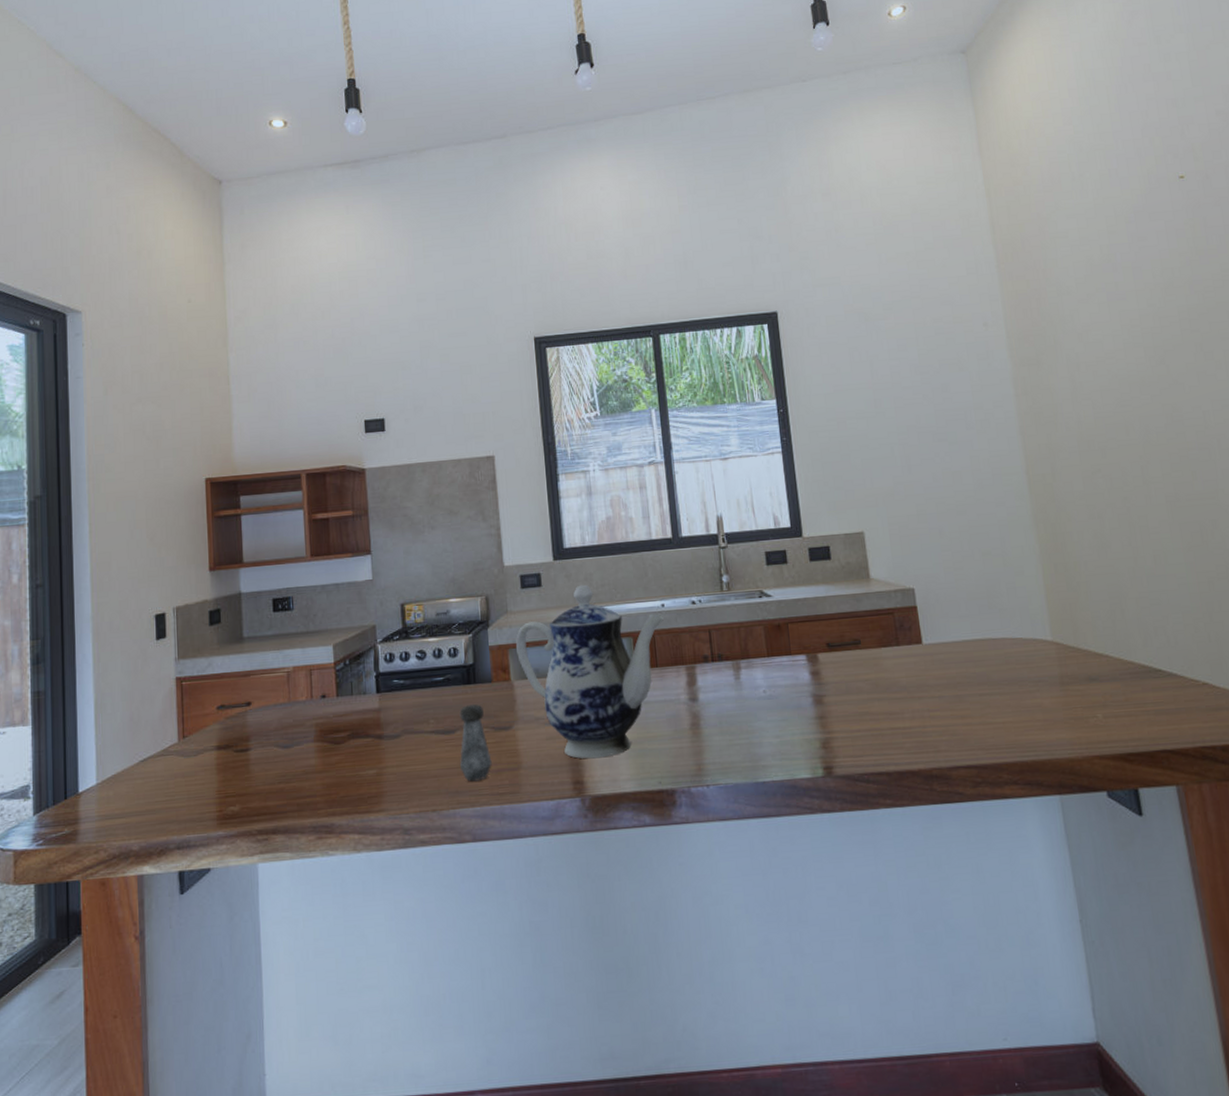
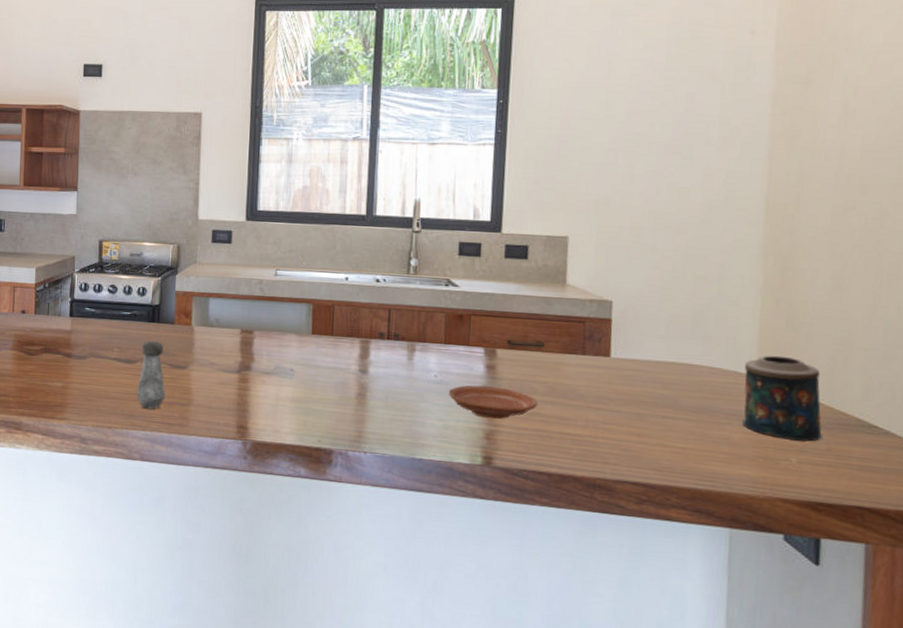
teapot: present [516,584,665,759] -> none [200,247,347,409]
plate: none [779,692,865,727] -> present [448,385,538,420]
candle: none [1039,616,1120,697] -> present [742,355,823,442]

